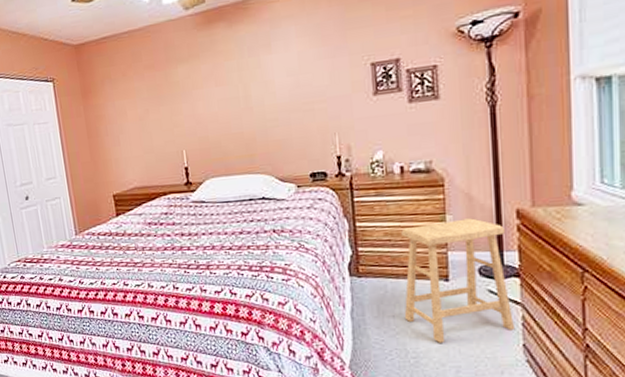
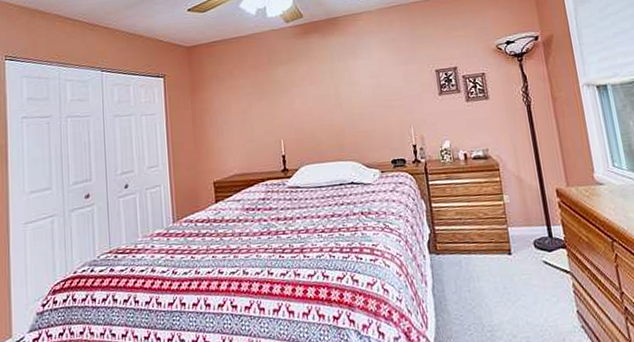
stool: present [401,218,516,343] -> none [469,197,569,315]

